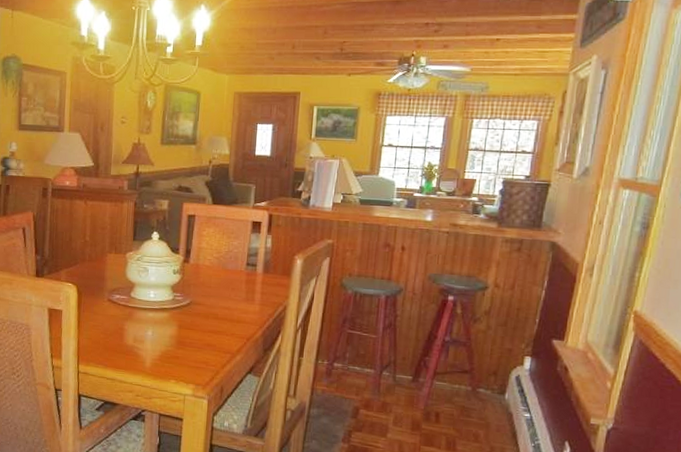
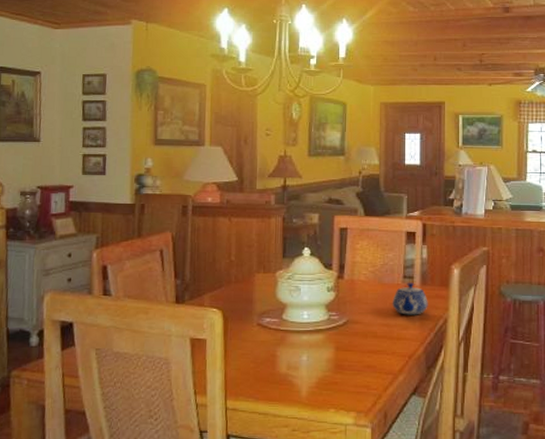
teapot: none [234,270,269,301] -> present [392,282,428,315]

